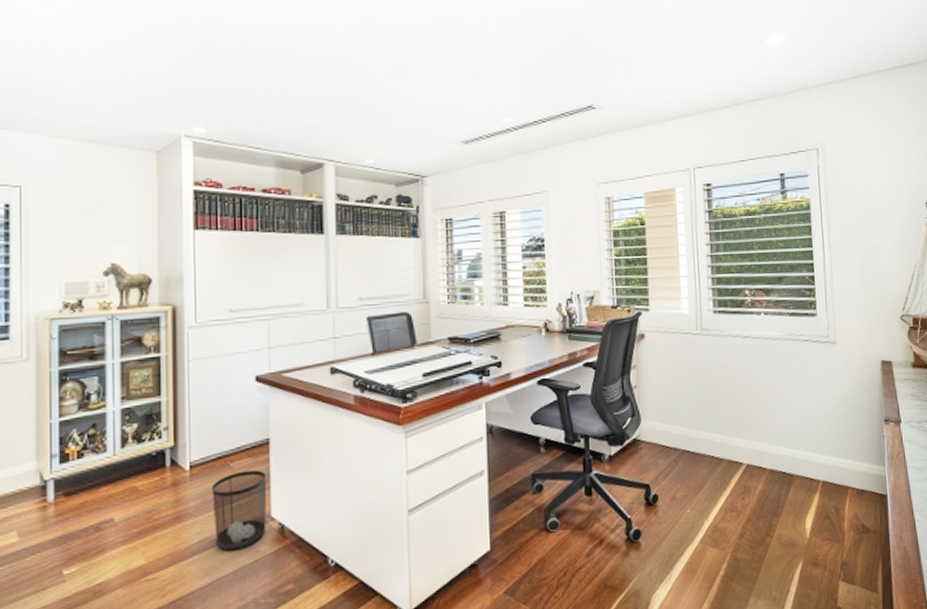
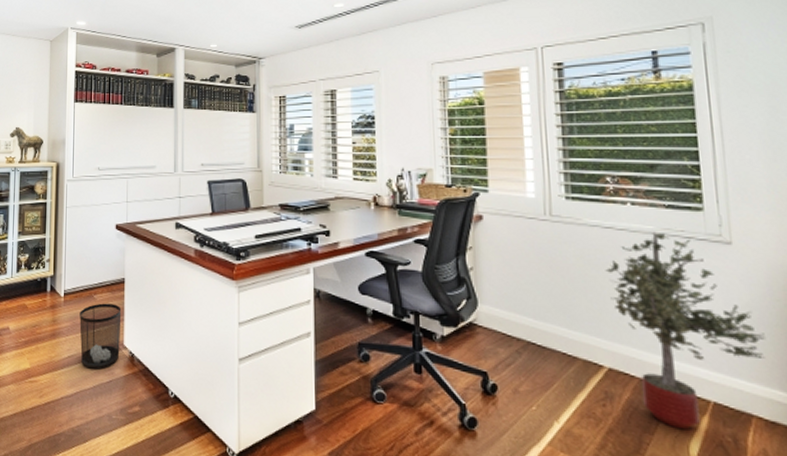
potted tree: none [744,337,858,509] -> present [605,231,765,430]

